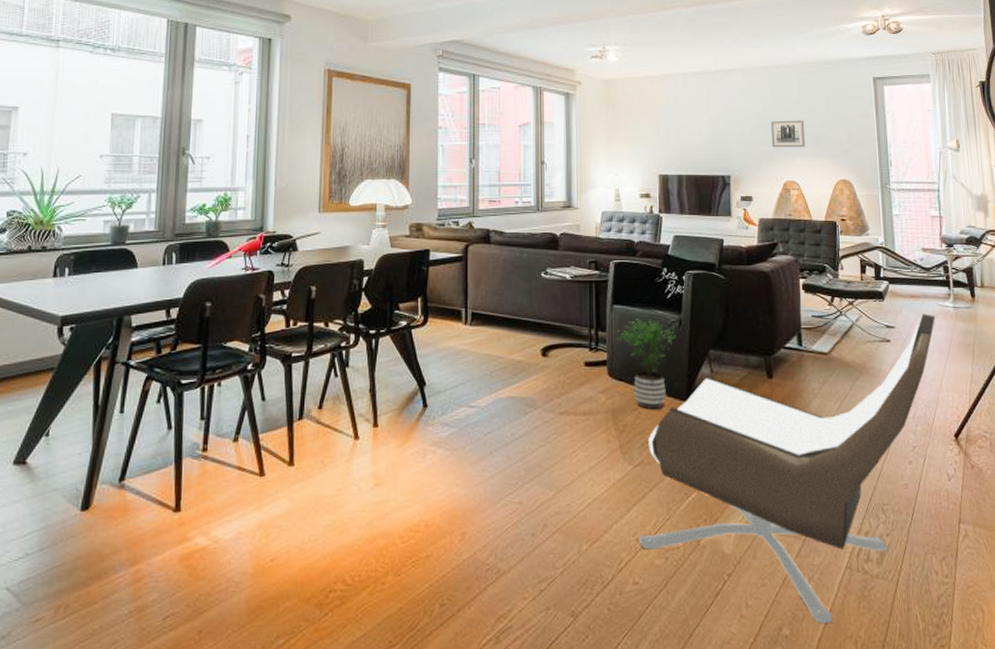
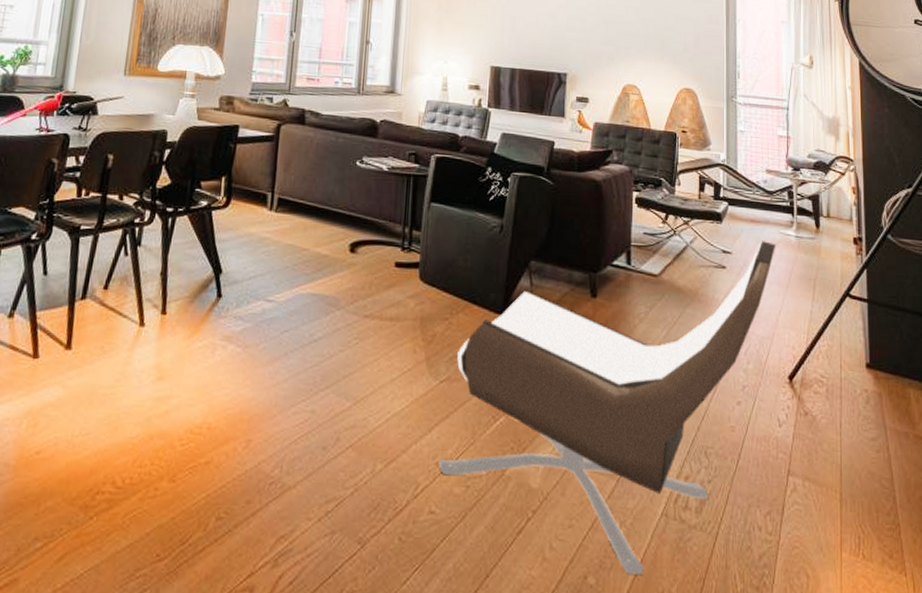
potted plant: present [616,319,676,410] -> none [431,220,495,322]
wall art: present [770,120,806,148] -> none [613,18,650,50]

